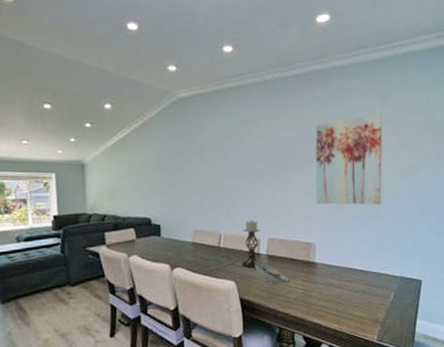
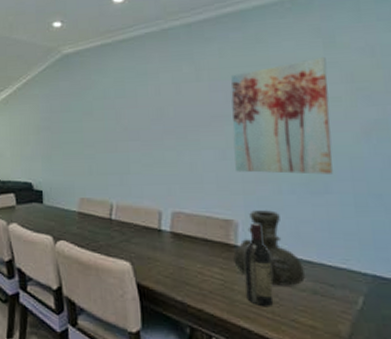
candle holder: present [242,220,262,268] -> none [139,188,164,247]
bowl: present [254,261,290,285] -> none [154,238,204,271]
vase: none [312,234,359,290] -> present [233,210,305,286]
wine bottle: none [319,244,338,307] -> present [244,222,274,307]

